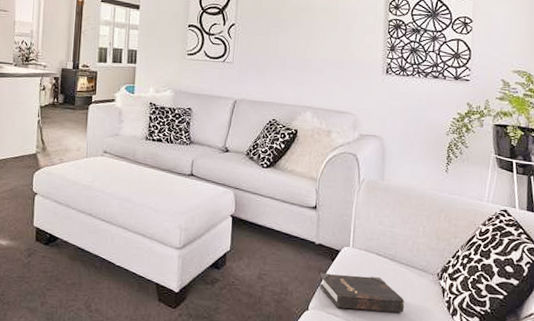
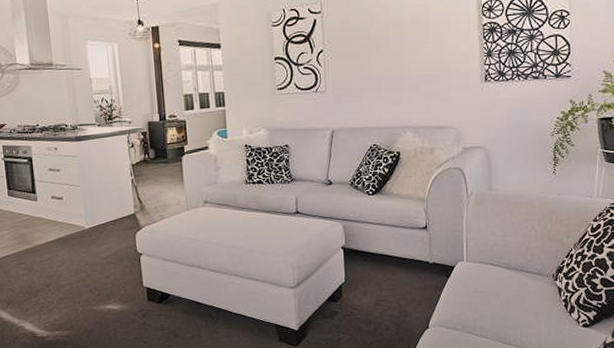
hardback book: present [319,272,405,313] -> none [437,287,523,323]

